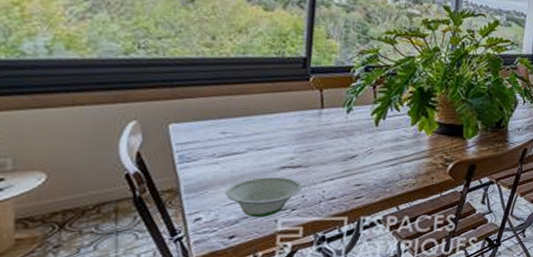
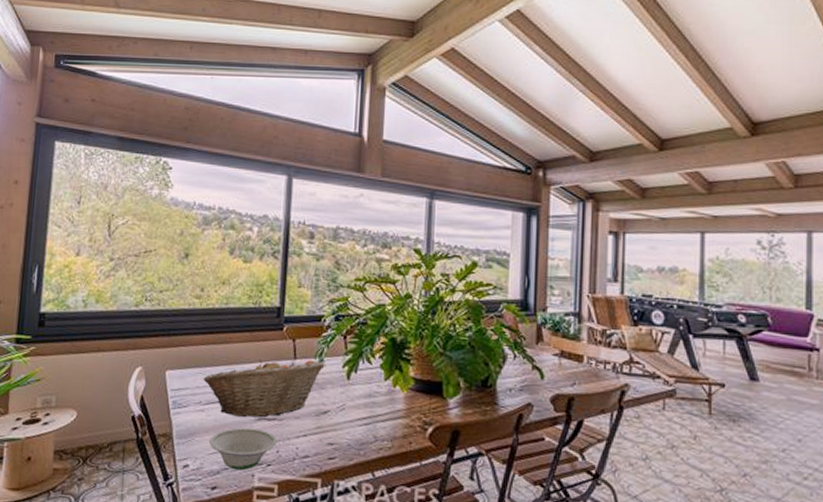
fruit basket: none [216,109,354,167] -> present [203,358,325,418]

